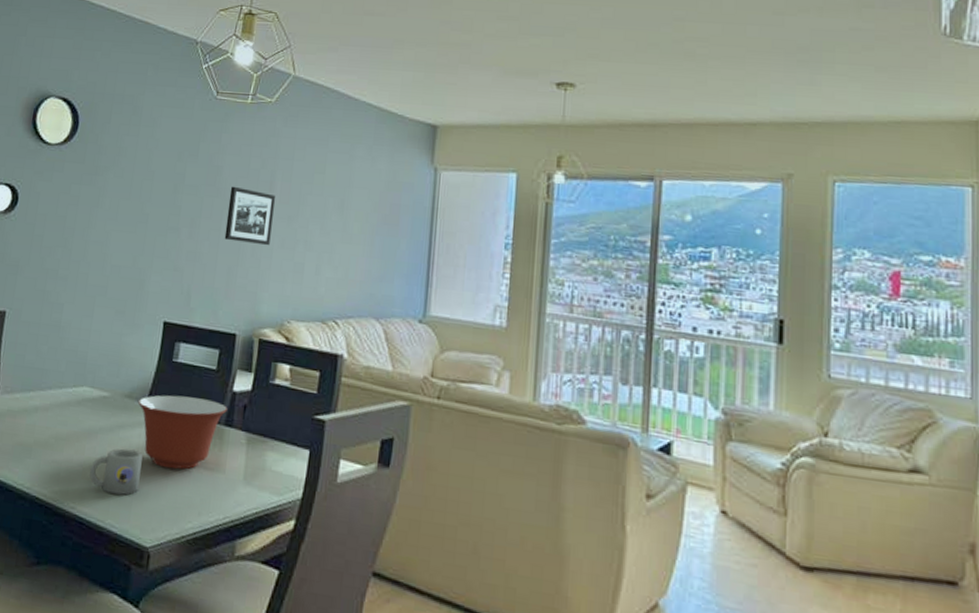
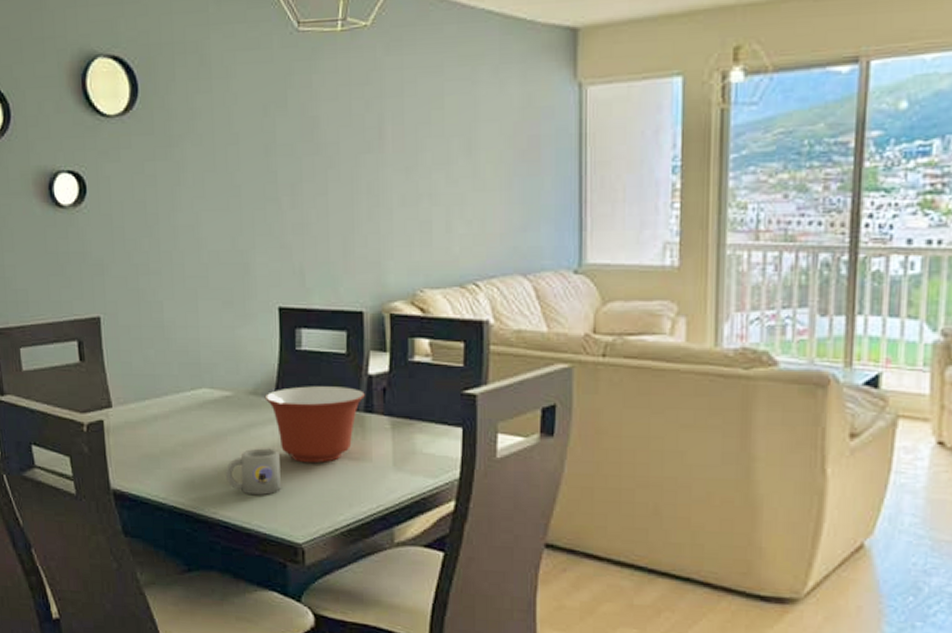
picture frame: present [224,186,275,246] -> none [332,138,388,206]

